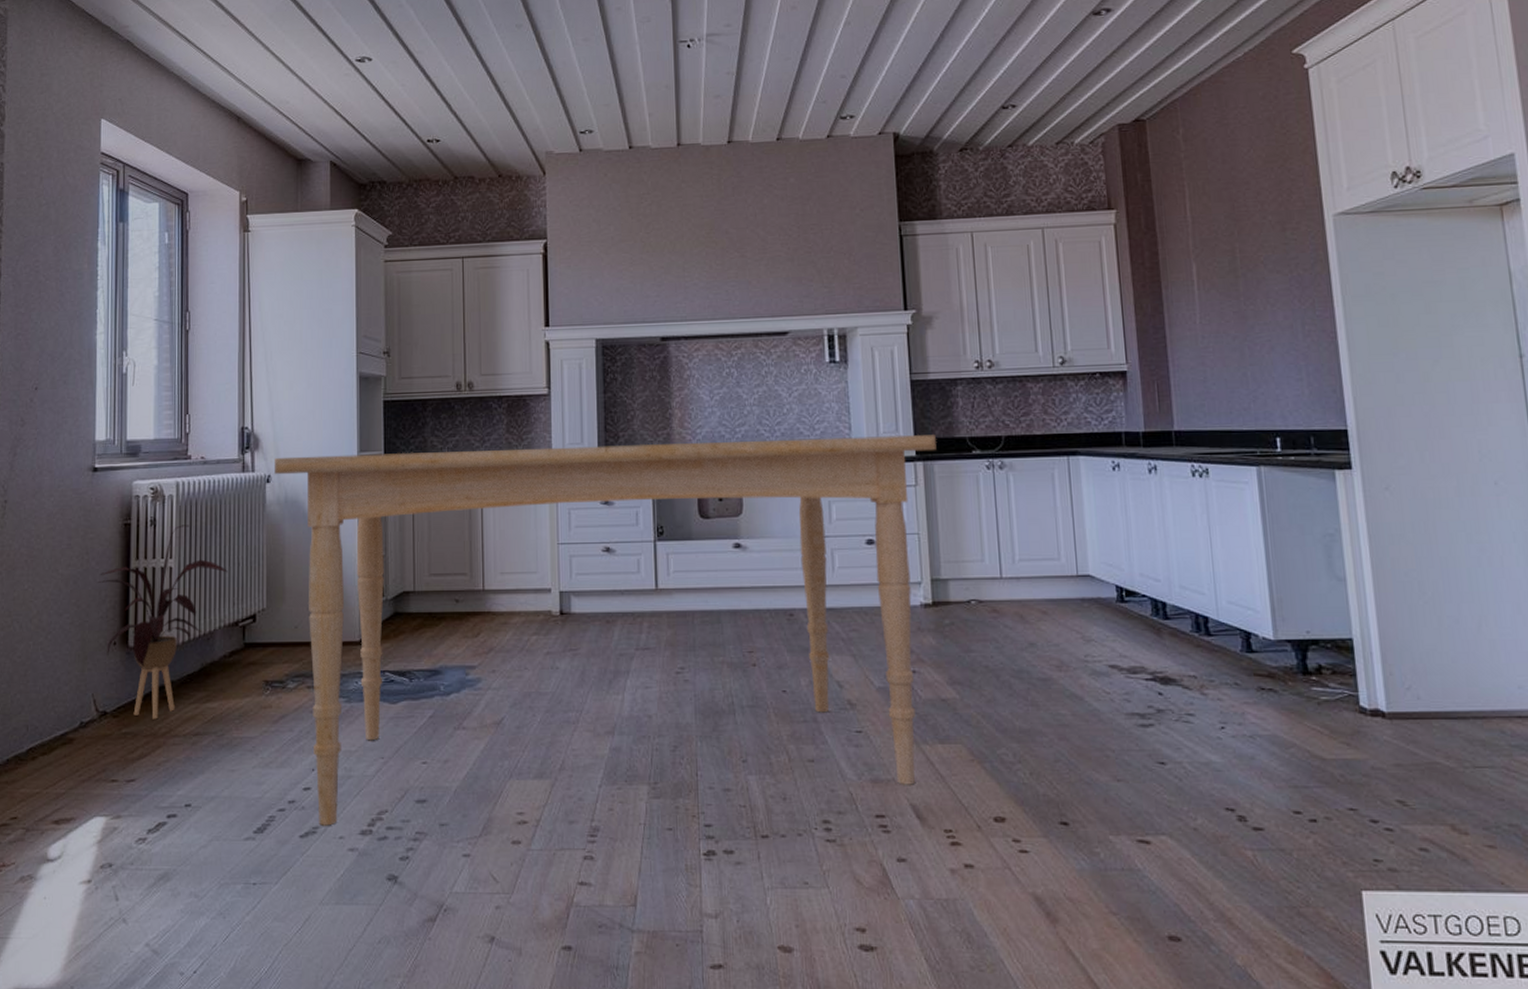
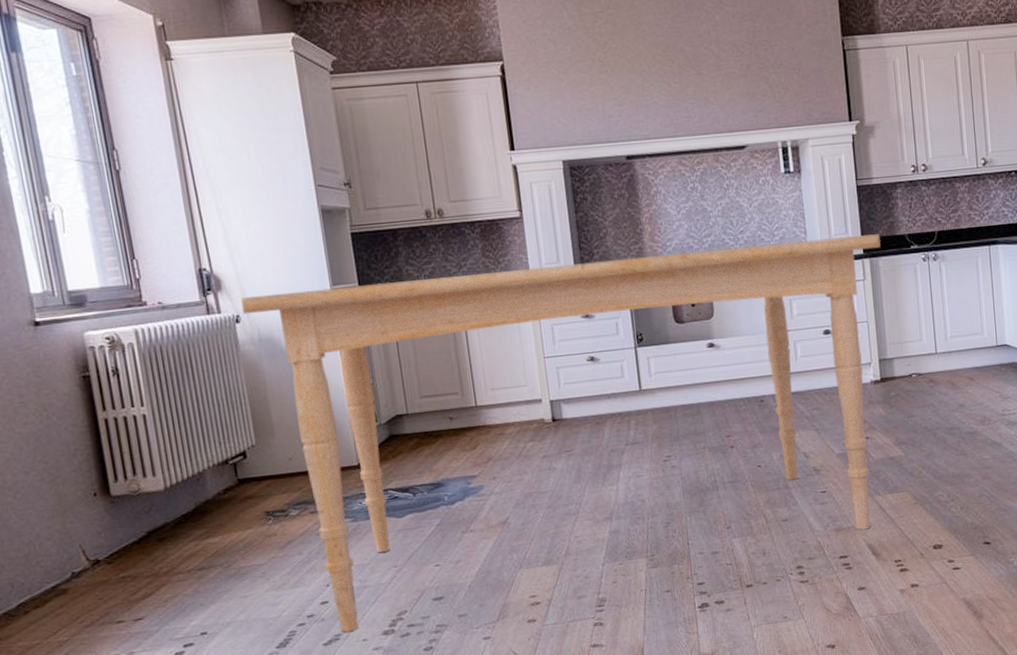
house plant: present [96,525,228,719] -> none [62,371,208,561]

